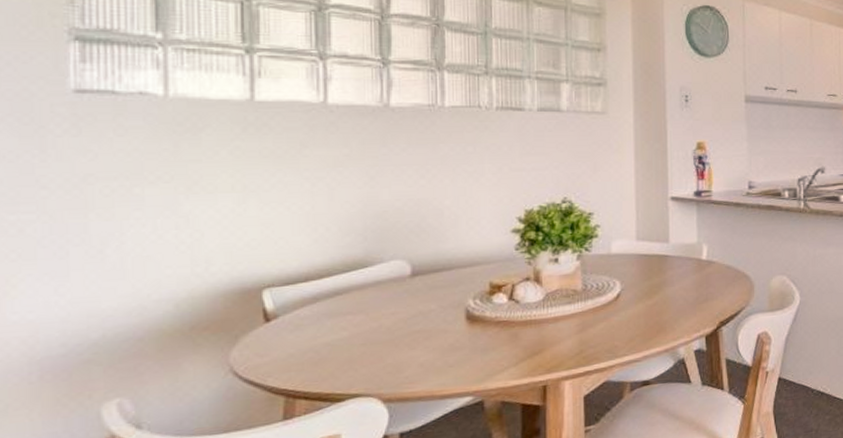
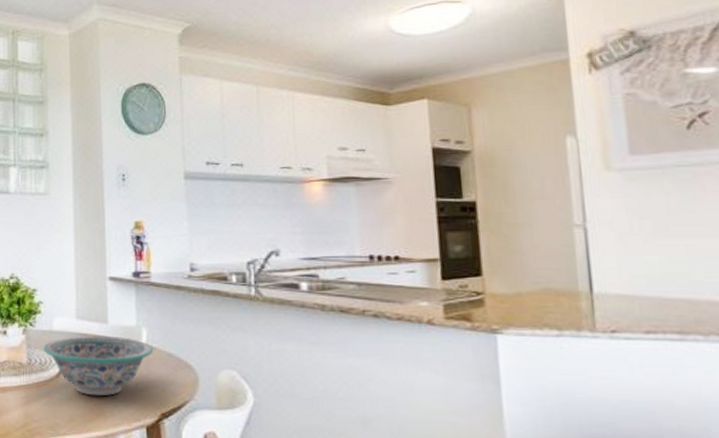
decorative bowl: none [600,254,713,314] -> present [43,335,153,397]

